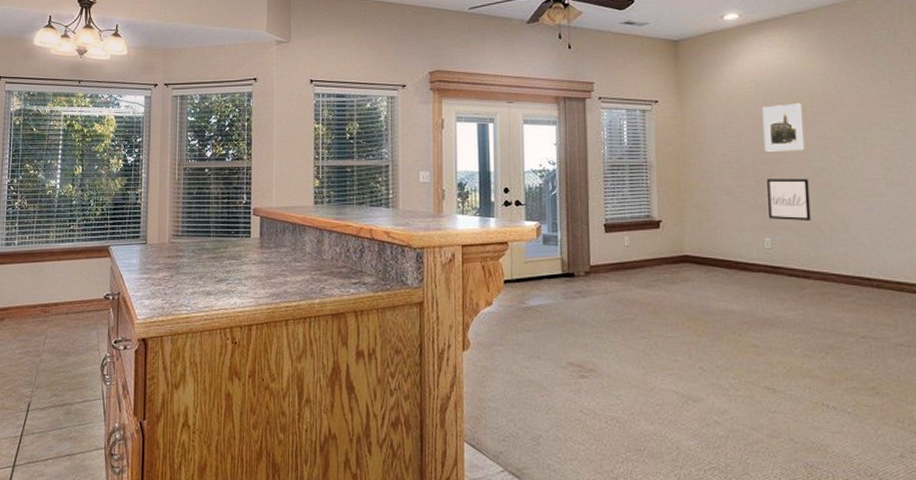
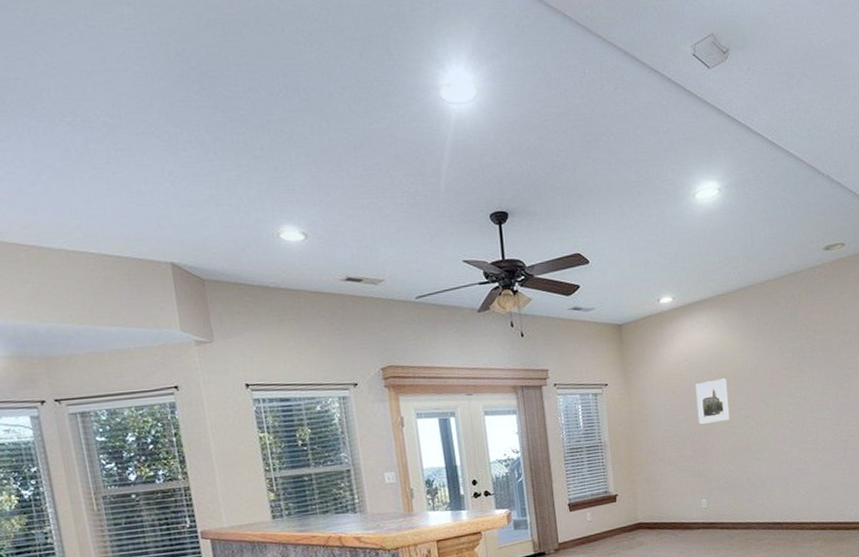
wall art: present [767,178,811,220] -> none [702,444,736,483]

